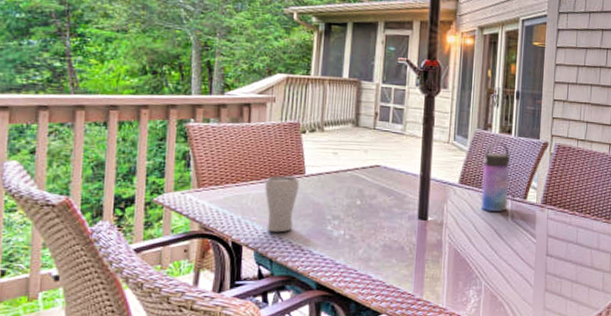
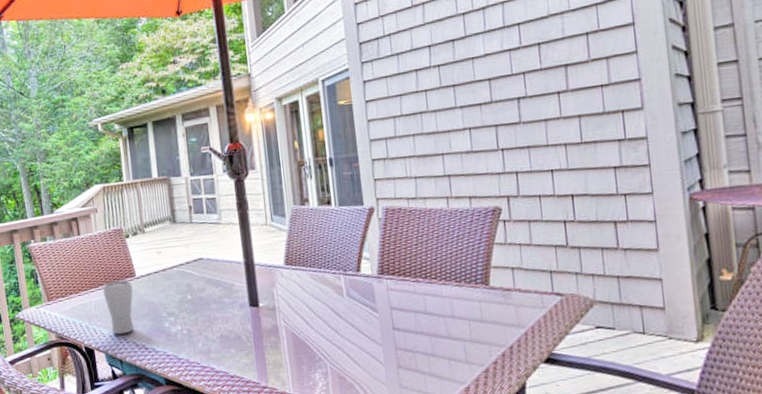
water bottle: present [481,142,510,211] -> none [305,215,340,290]

